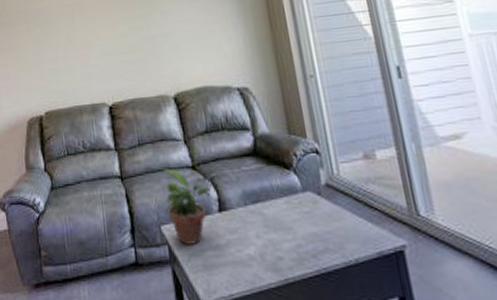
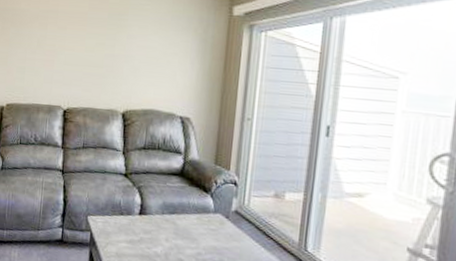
potted plant: present [162,169,211,245] -> none [95,172,136,236]

